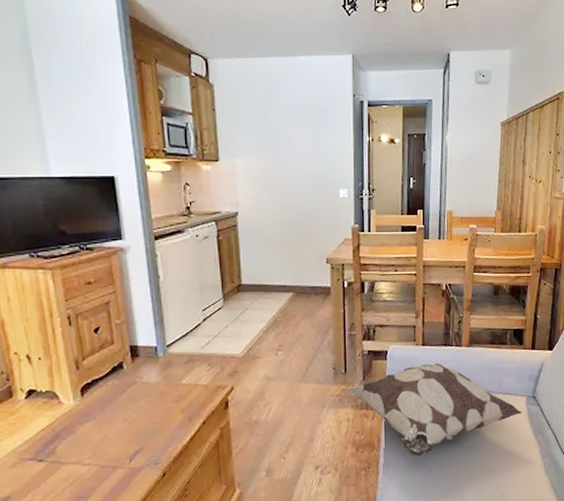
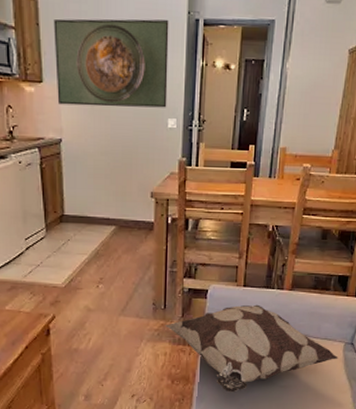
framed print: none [229,102,338,181] -> present [53,18,169,108]

